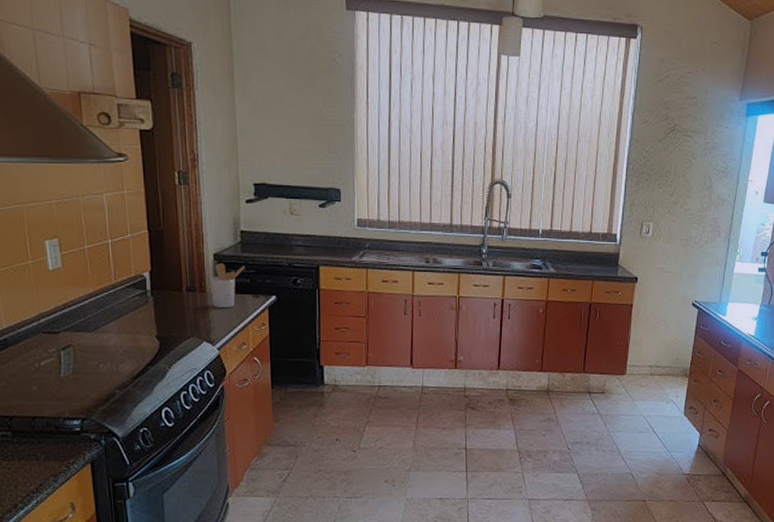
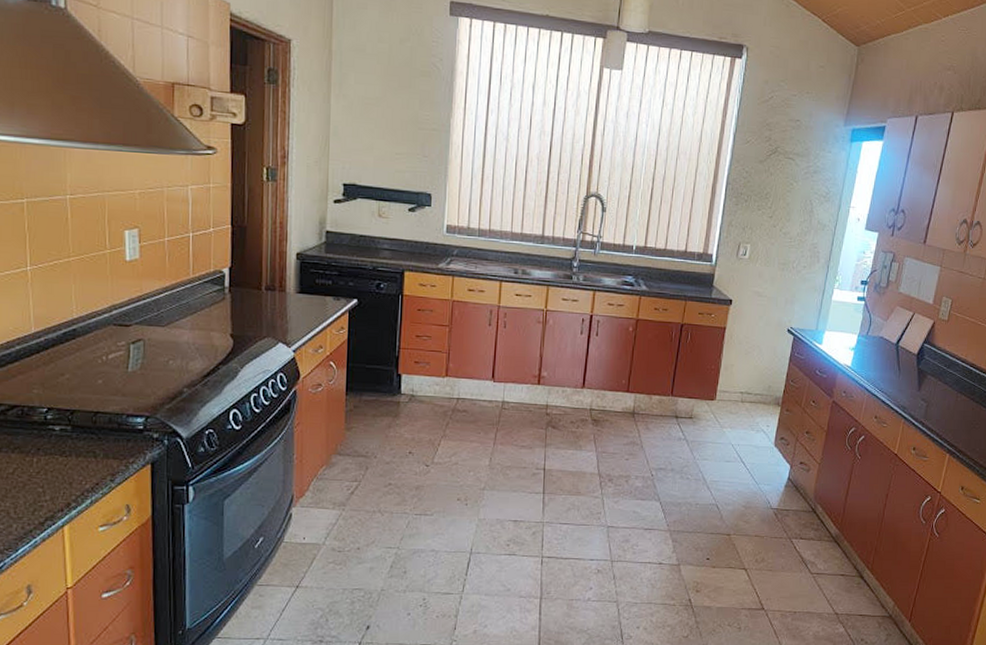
utensil holder: present [209,263,245,307] -> none [290,263,328,309]

